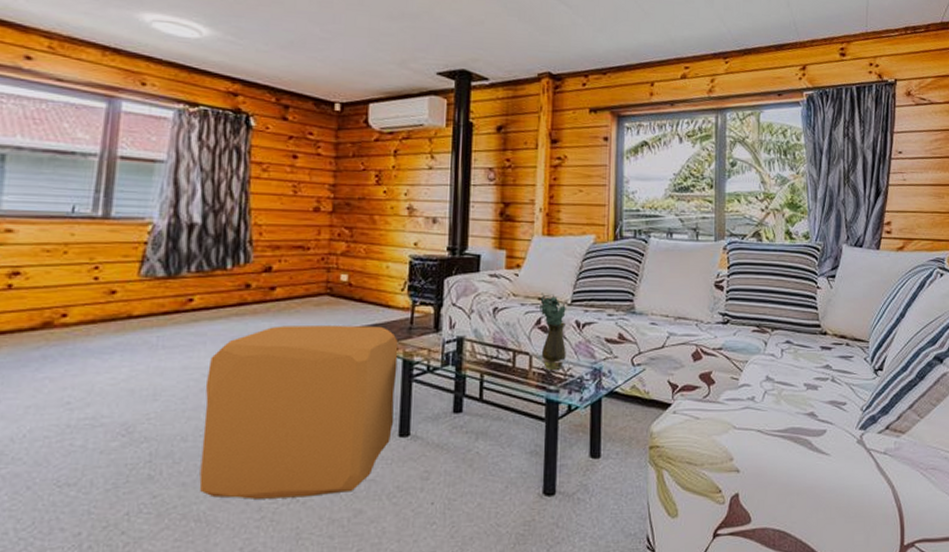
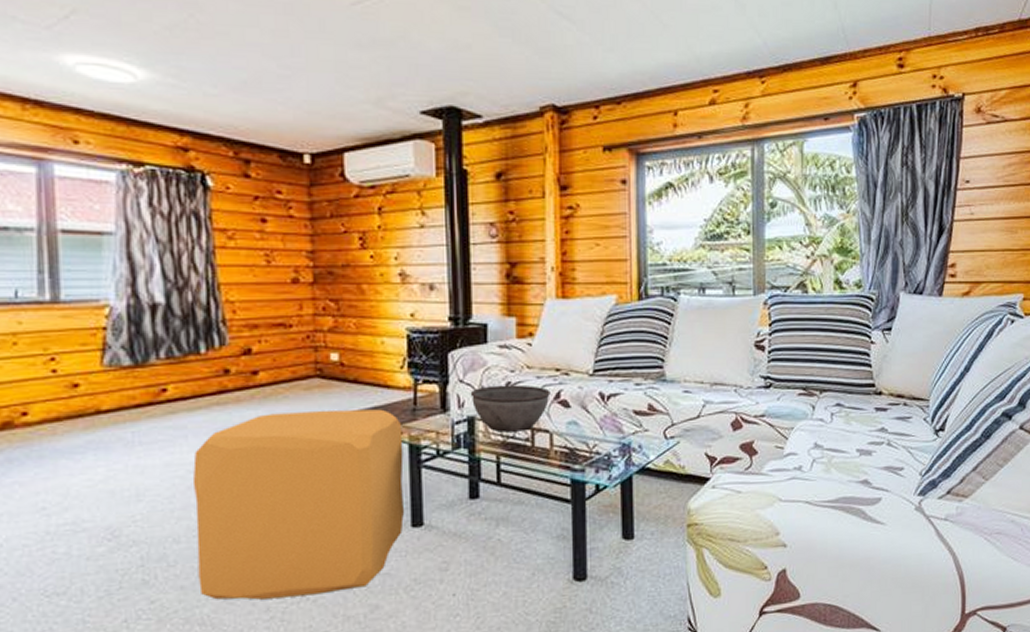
bowl: none [461,310,532,353] -> present [470,384,551,433]
vase: present [538,292,567,370] -> none [556,363,592,448]

